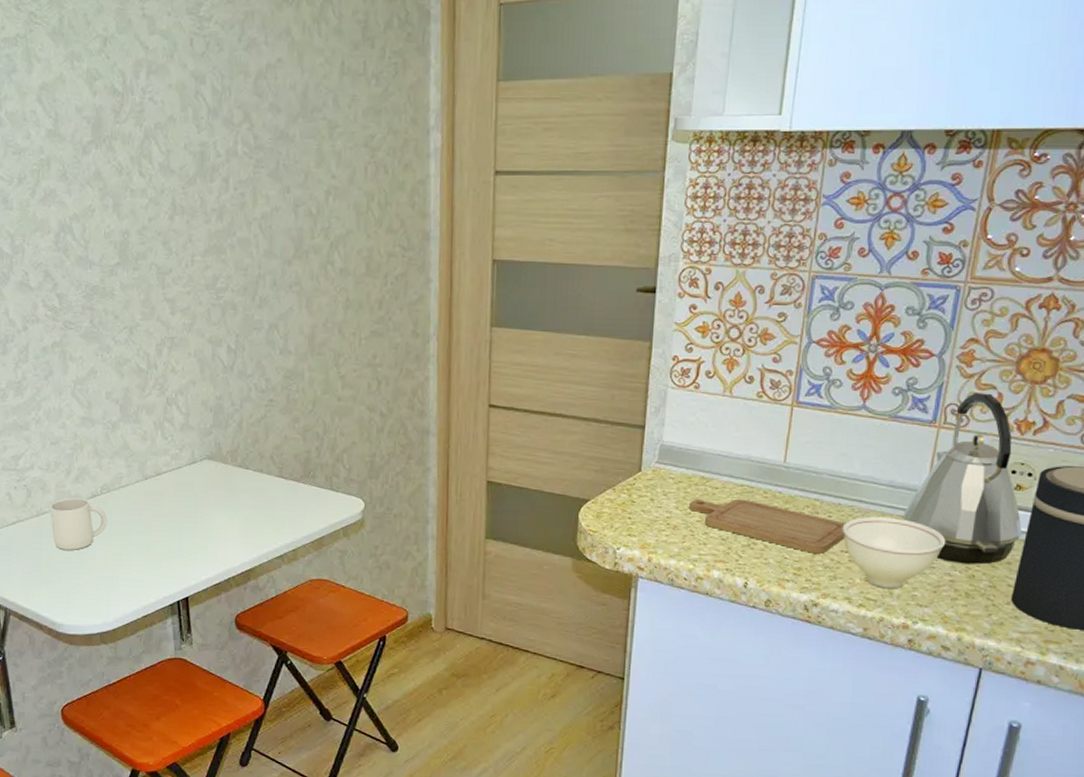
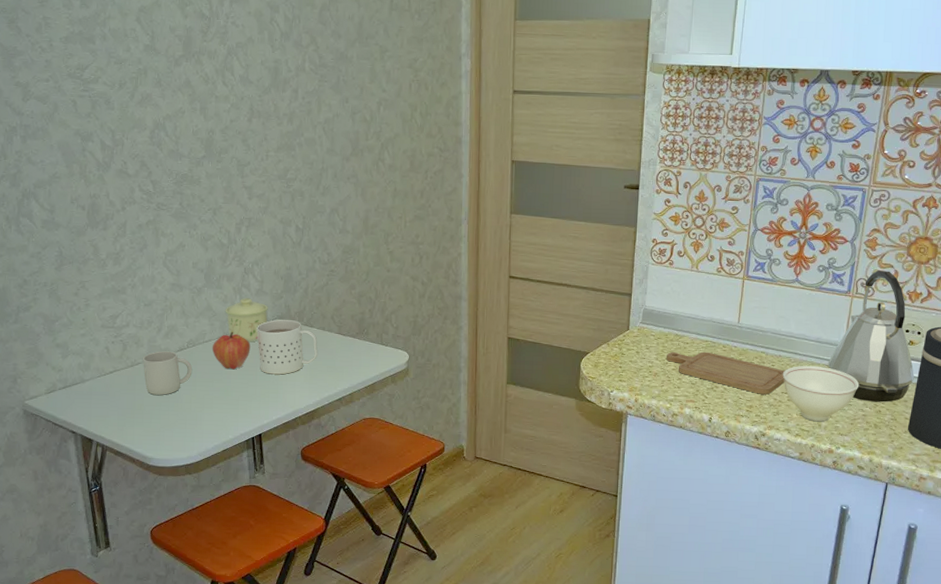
fruit: none [129,474,175,520] -> present [212,331,251,370]
sugar bowl: none [144,434,195,488] -> present [225,298,268,342]
mug: none [181,459,255,527] -> present [256,319,319,375]

